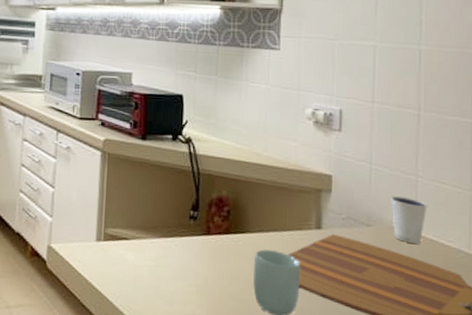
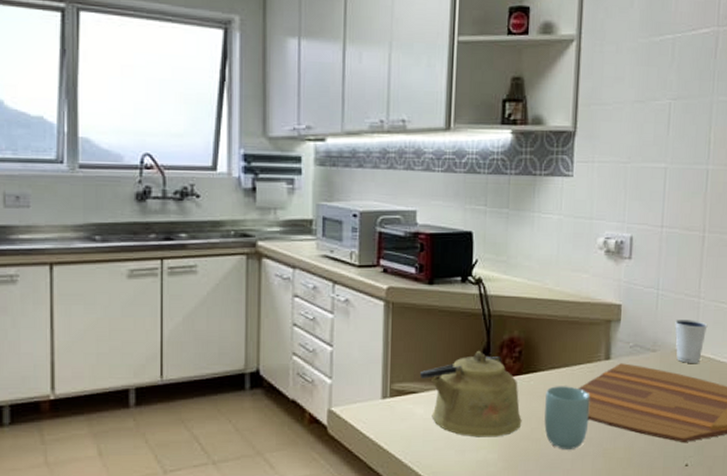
kettle: none [131,206,230,293] -> present [419,351,522,438]

